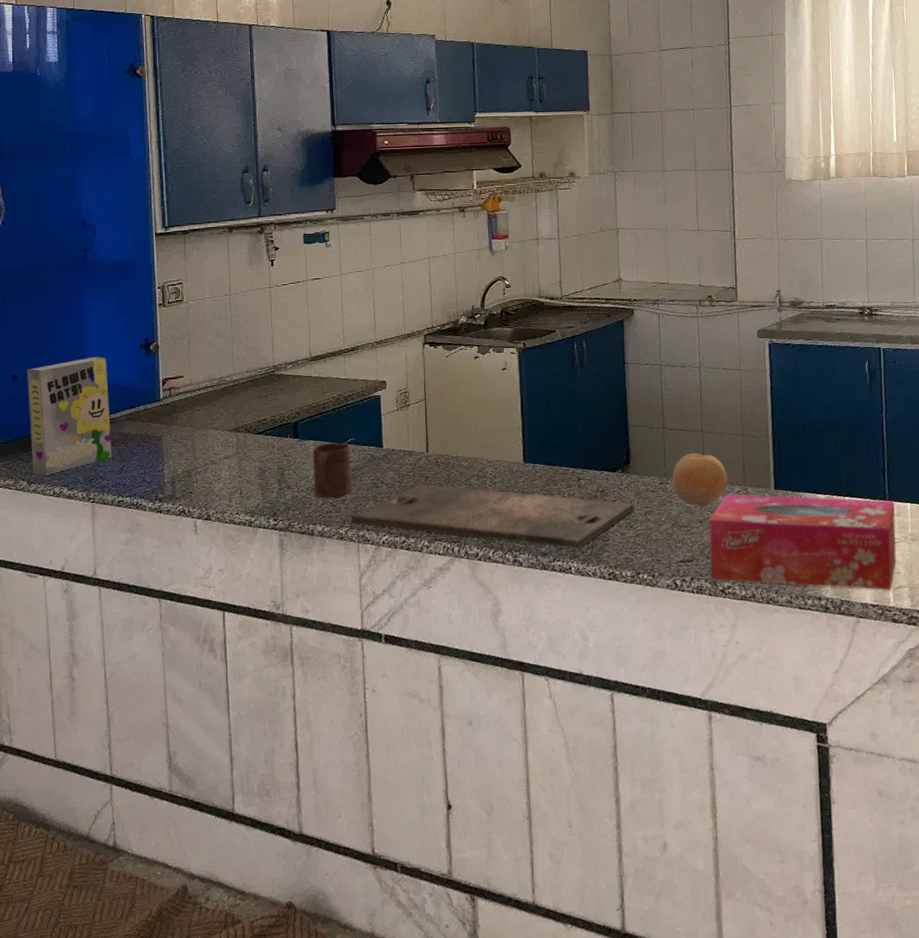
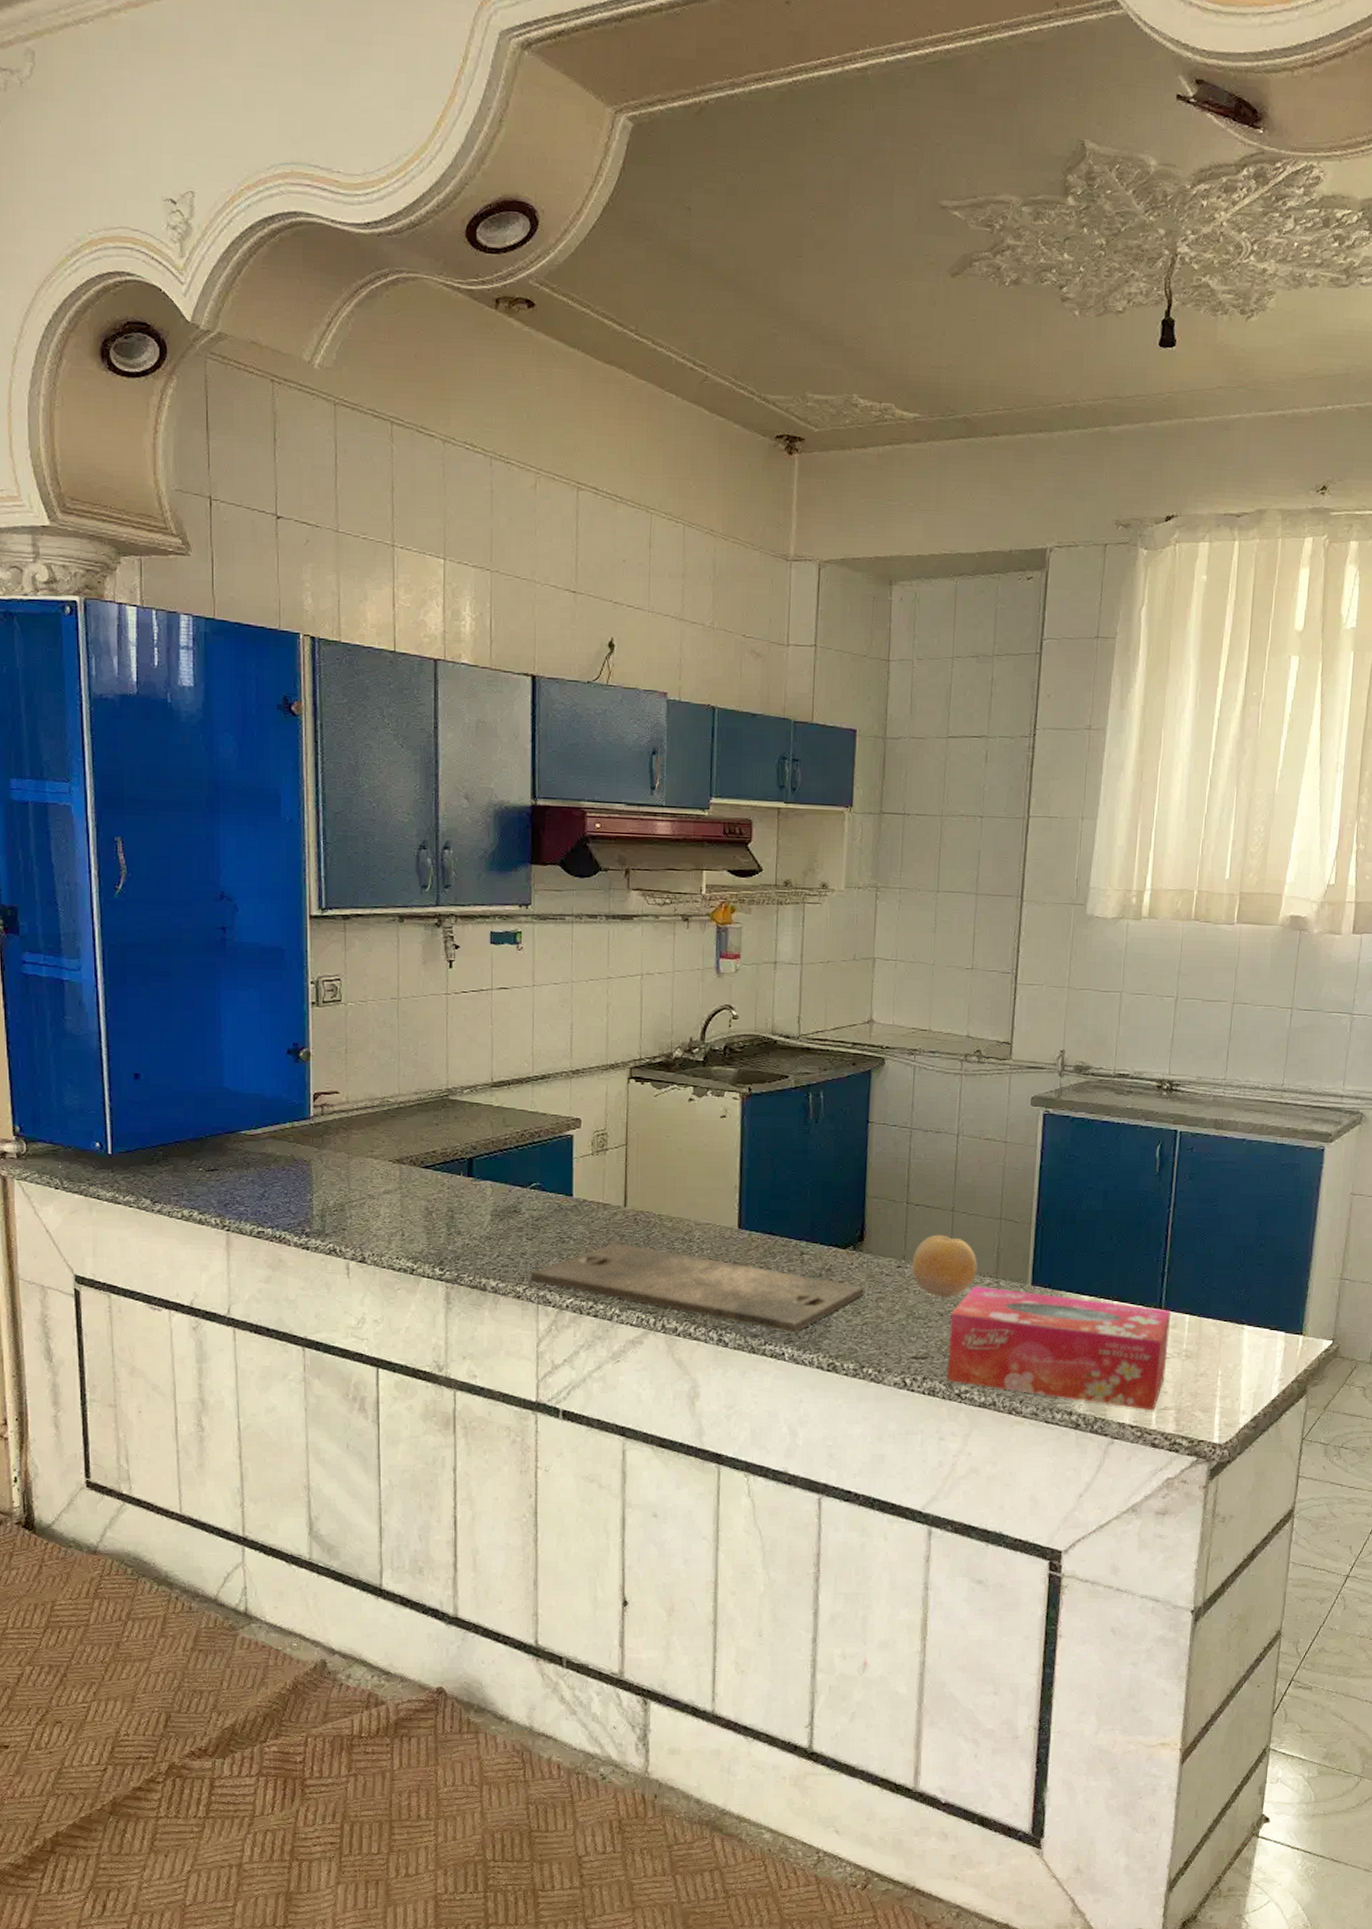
cereal box: present [27,356,112,475] -> none [151,1059,251,1194]
cup: present [312,443,353,498] -> none [488,1186,535,1250]

